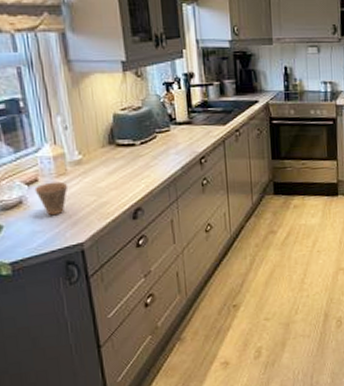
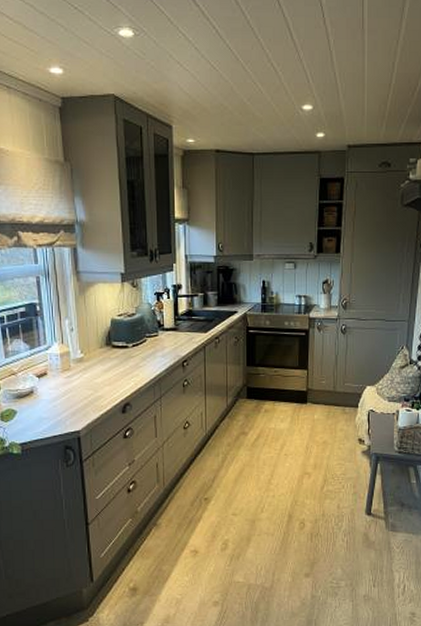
cup: present [34,181,69,216] -> none [43,376,71,405]

